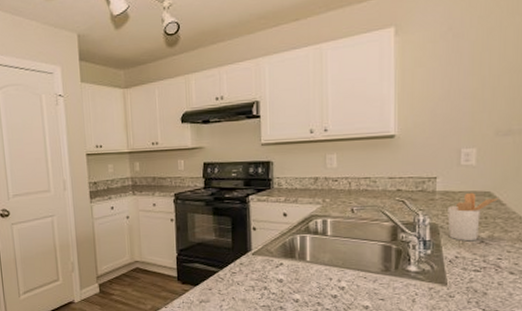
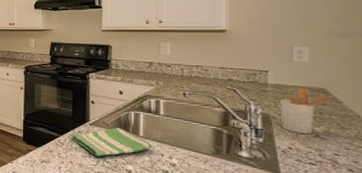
dish towel: none [231,254,320,289] -> present [71,128,152,157]

